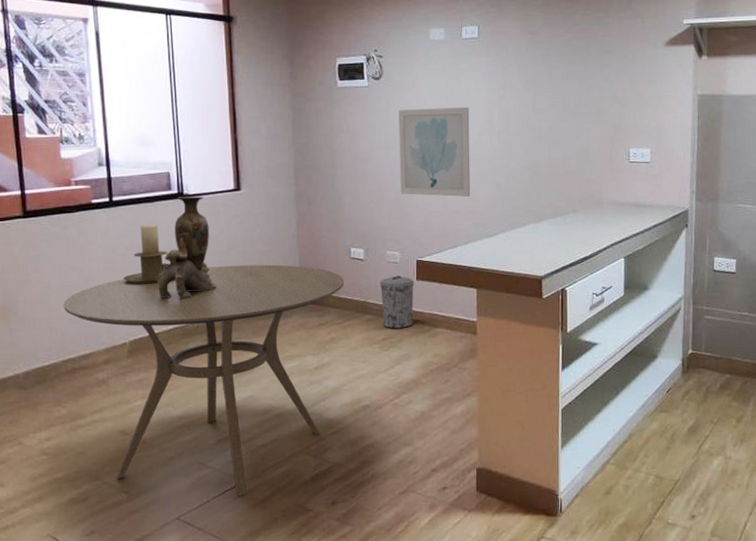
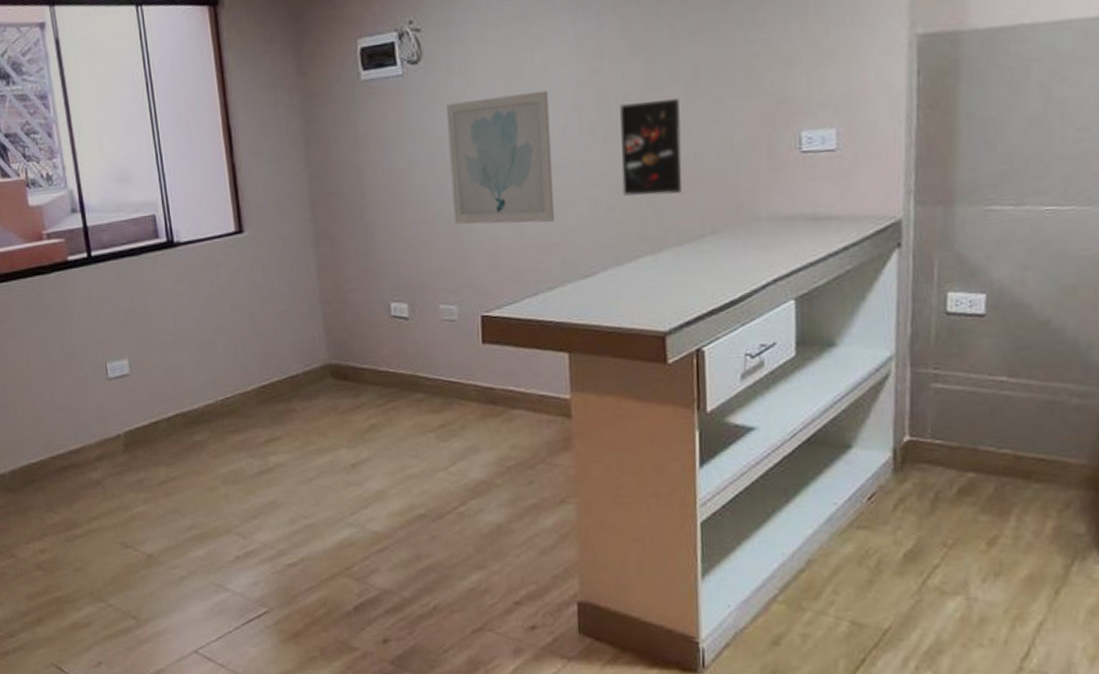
dining table: present [63,264,345,496] -> none [46,329,385,627]
candle holder: present [123,224,169,284] -> none [111,283,163,361]
vase with dog figurine: present [157,196,217,300] -> none [150,244,222,379]
trash can: present [379,275,414,329] -> none [431,337,481,412]
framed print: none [516,120,556,183] -> present [620,97,682,197]

